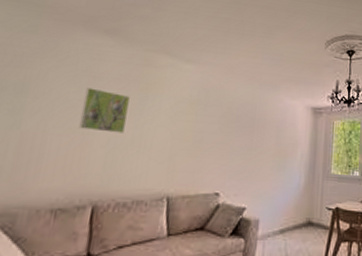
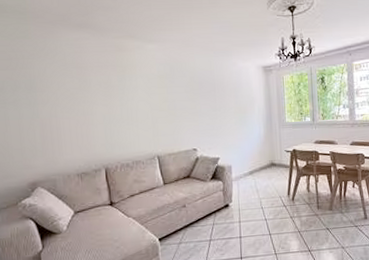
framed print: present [78,87,131,133] -> none [77,77,114,112]

